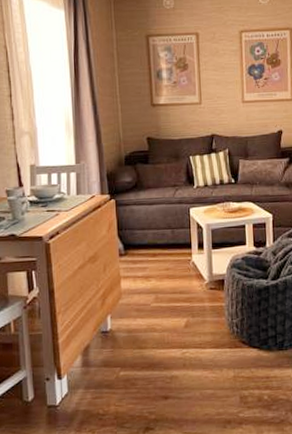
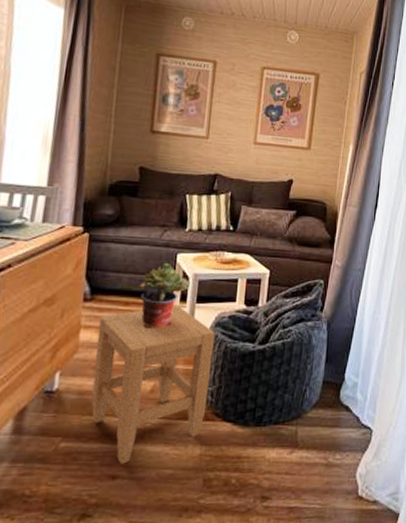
stool: none [134,252,234,387] -> present [91,304,216,464]
potted plant: none [162,218,204,273] -> present [139,263,190,327]

